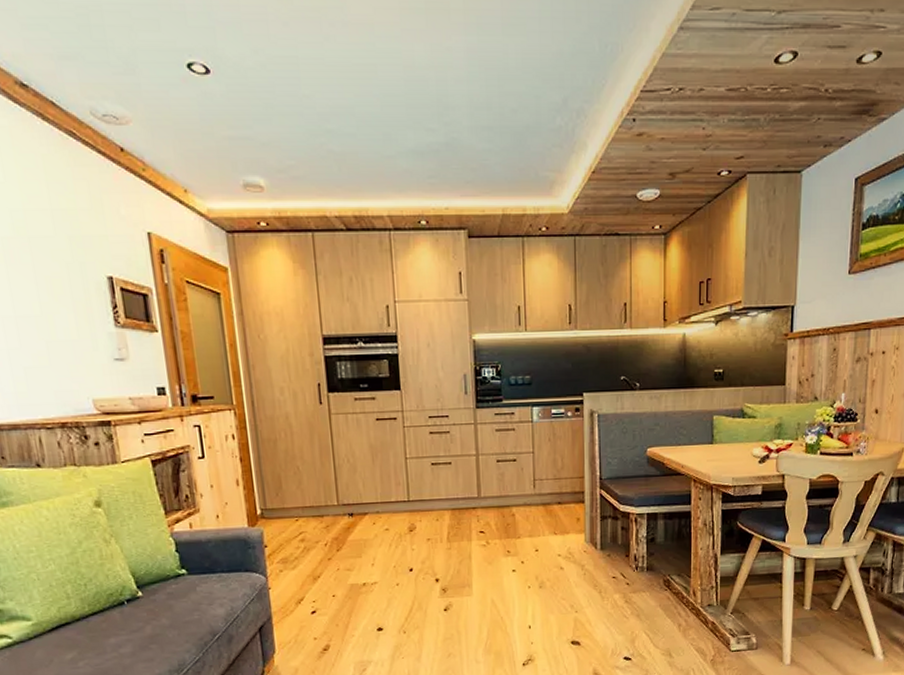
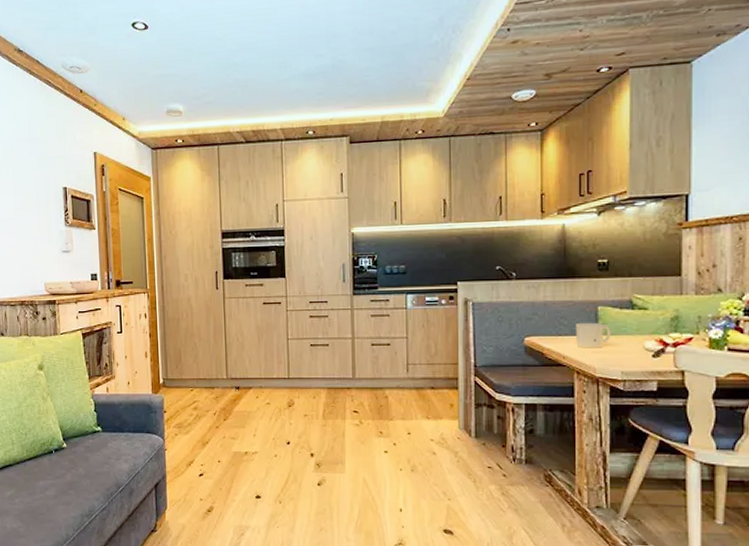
mug: none [693,431,724,457] -> present [575,322,611,348]

